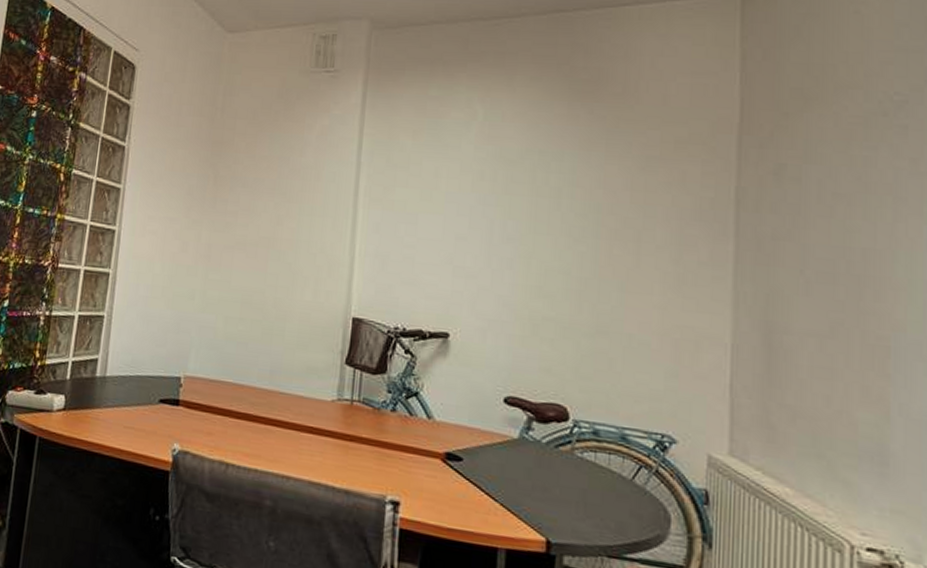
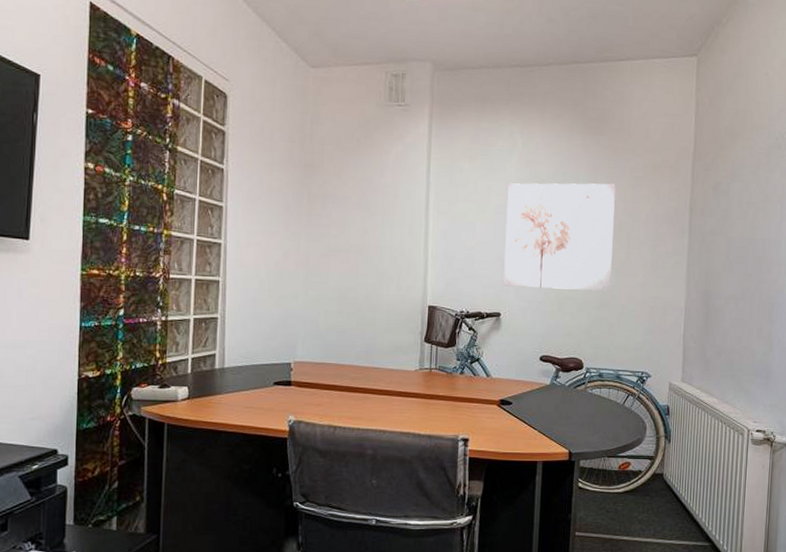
wall art: none [454,164,618,313] -> present [503,183,616,291]

